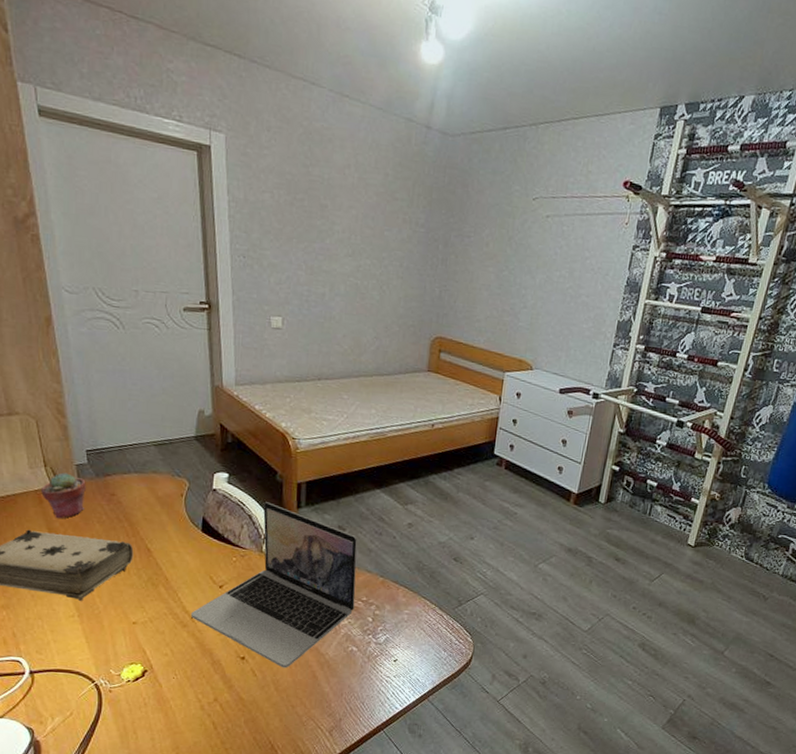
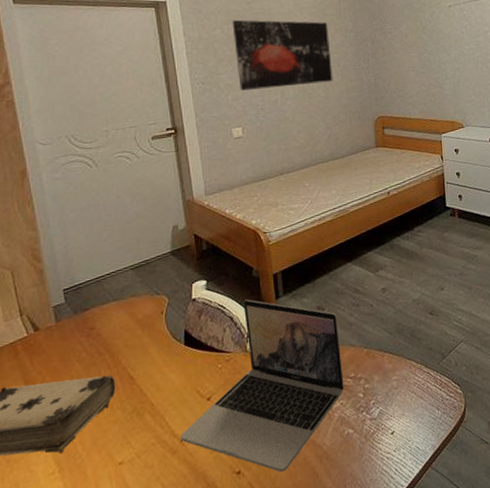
potted succulent: present [40,472,86,519] -> none [16,317,64,368]
wall art: none [283,184,396,284] -> present [232,19,333,91]

